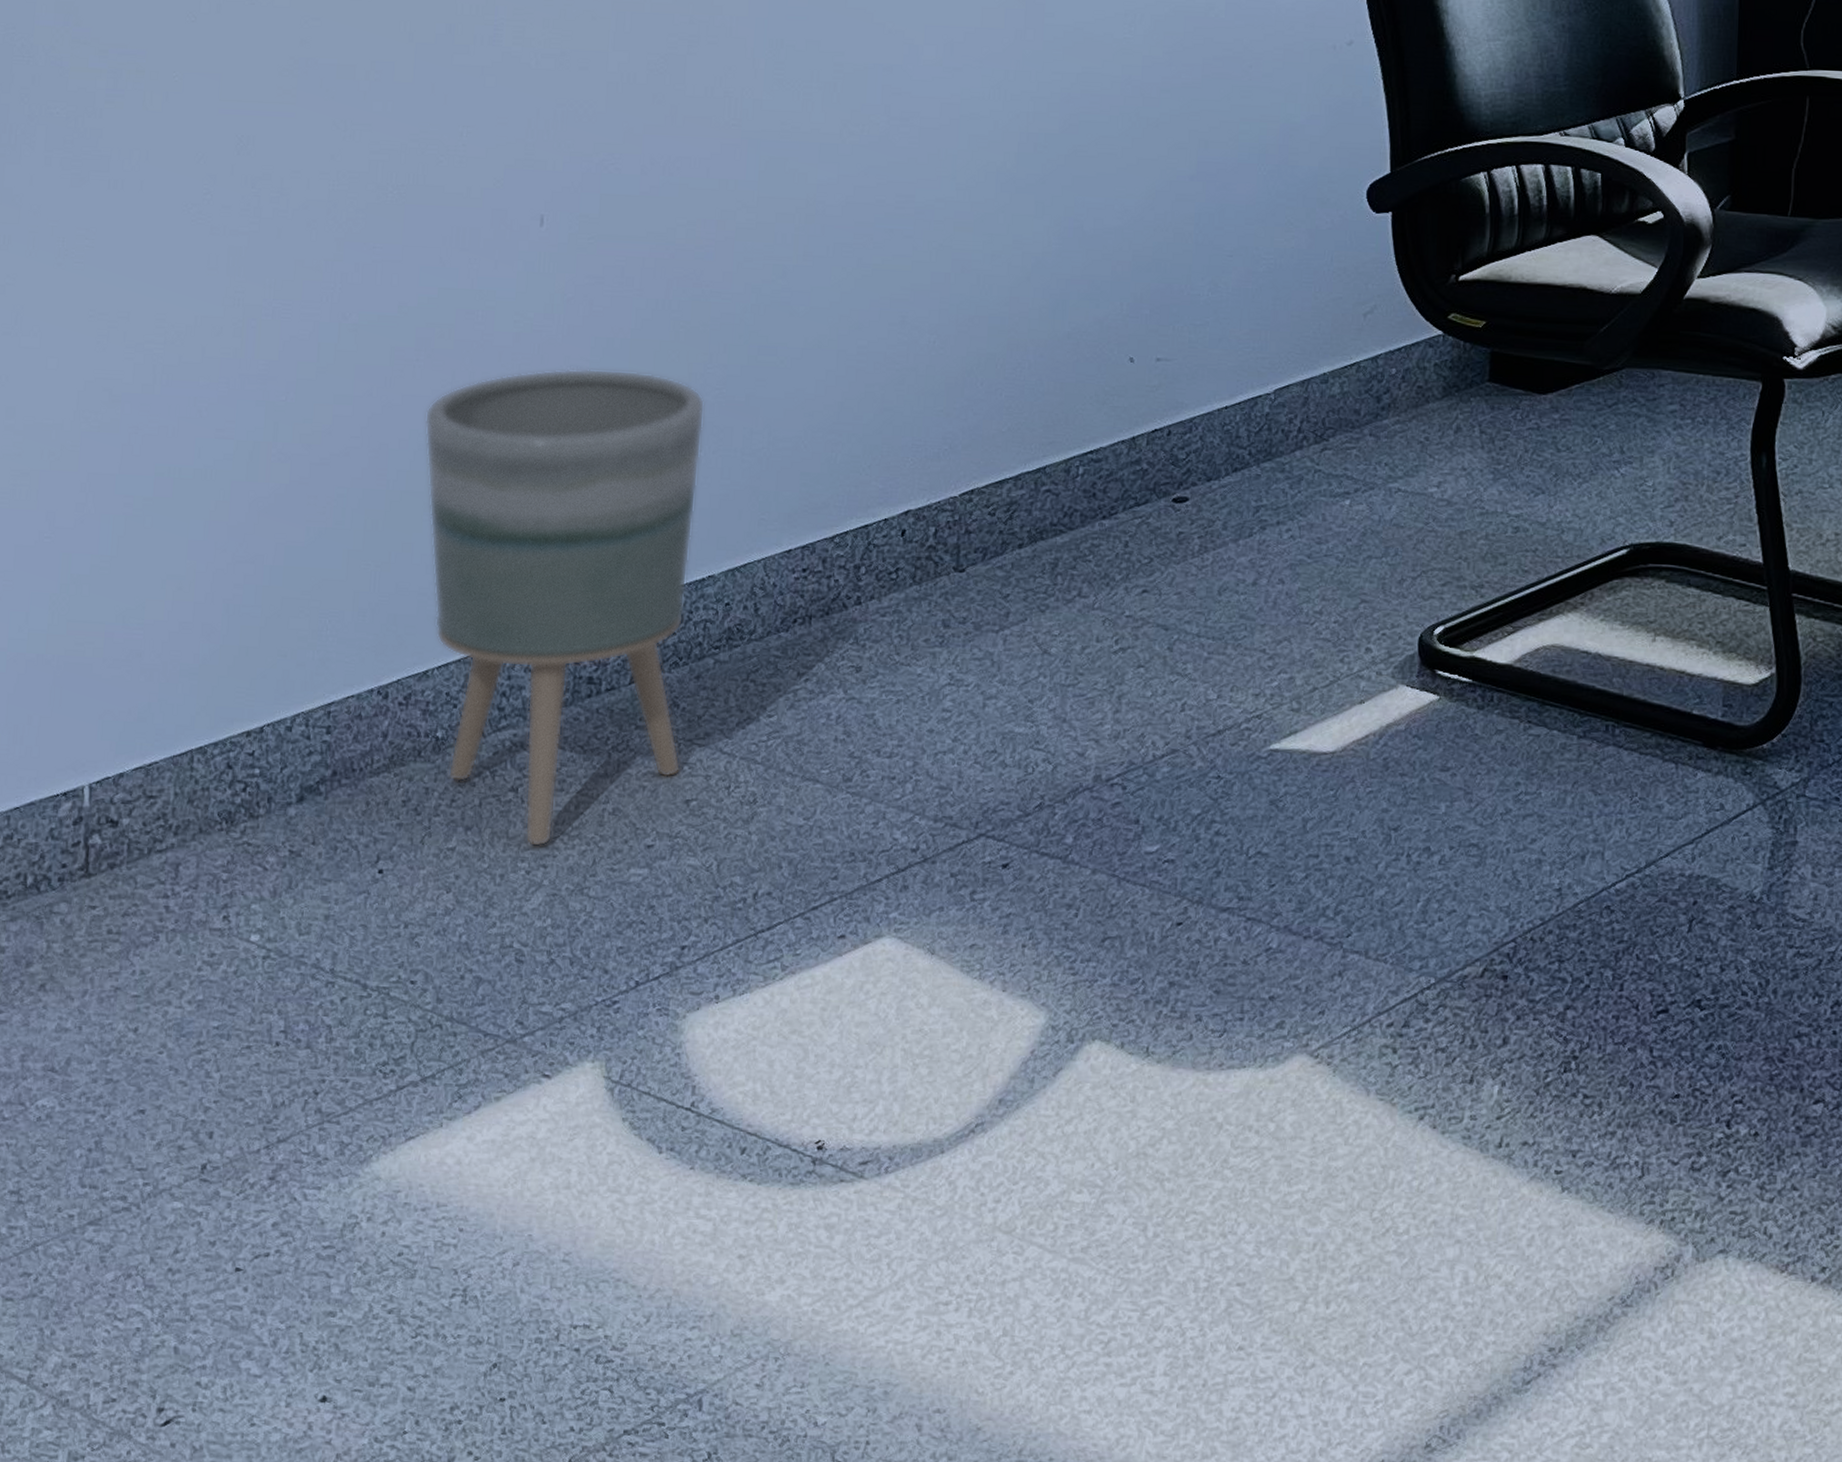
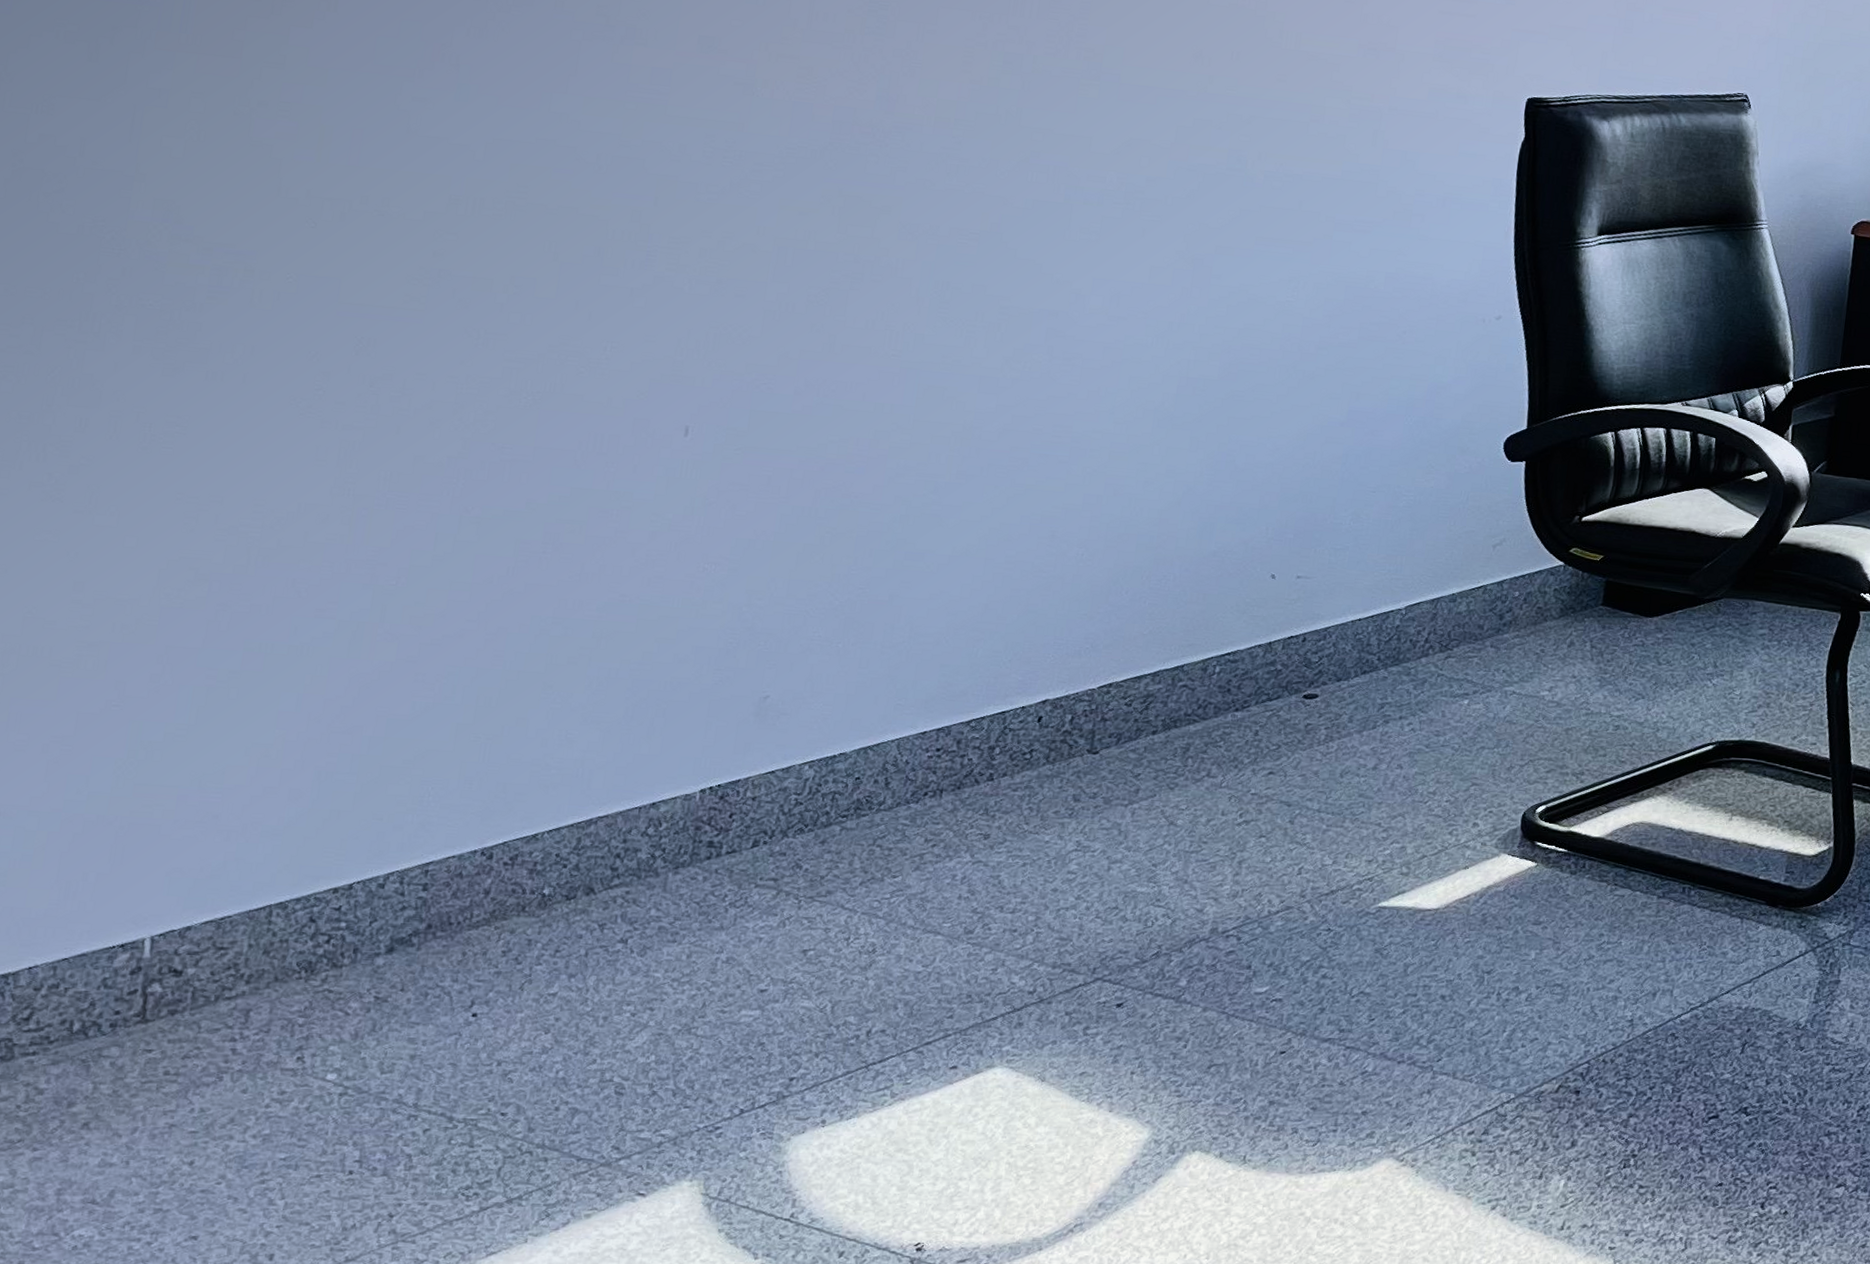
planter: present [424,368,705,847] -> none [547,565,847,992]

